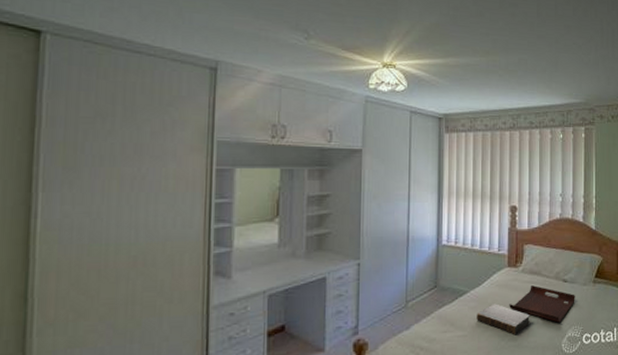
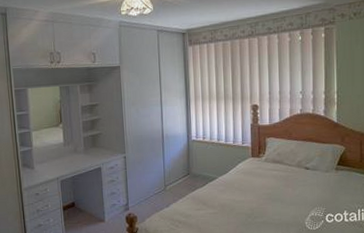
book: present [477,303,531,336] -> none [225,188,275,214]
serving tray: present [509,285,575,323] -> none [254,172,318,204]

